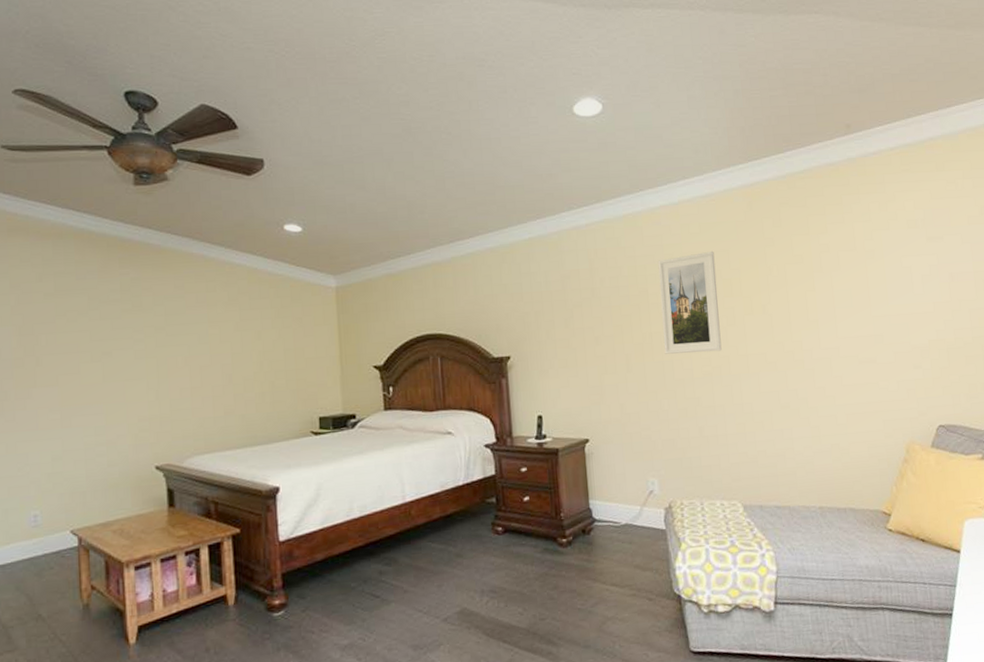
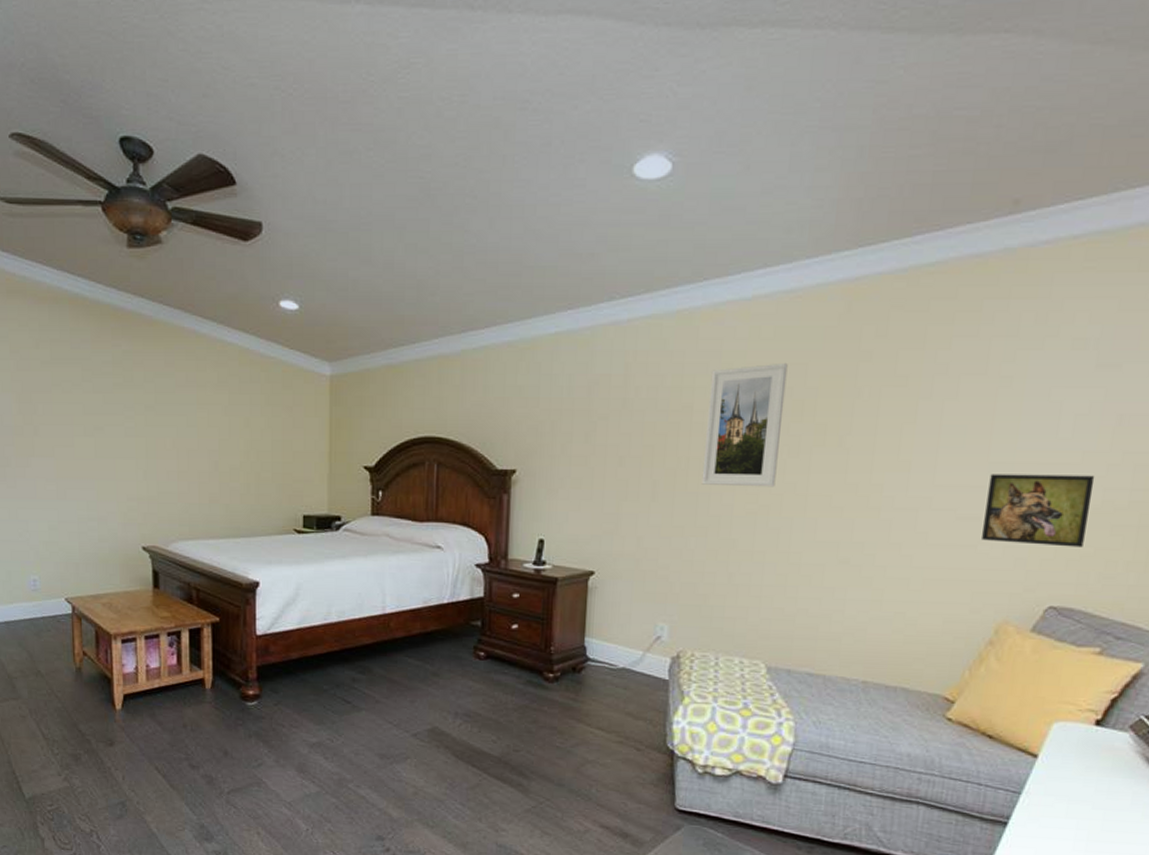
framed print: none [875,320,951,378] -> present [982,474,1095,548]

